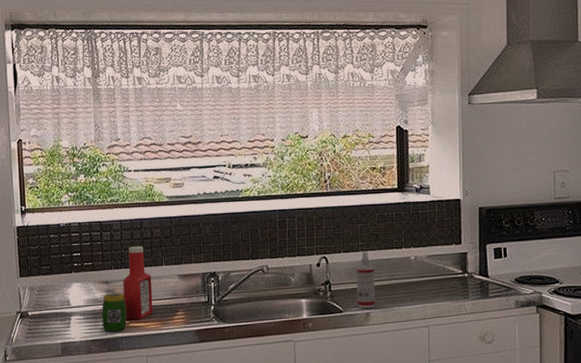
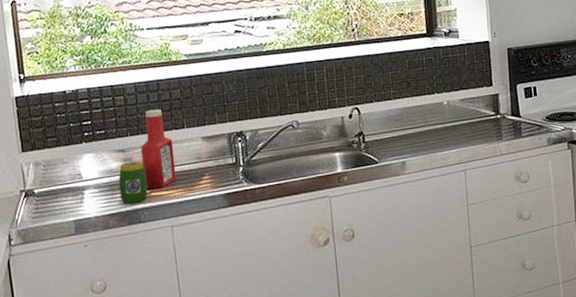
spray bottle: present [356,252,376,309] -> none [389,99,411,158]

